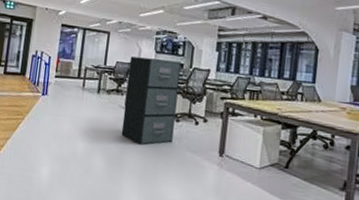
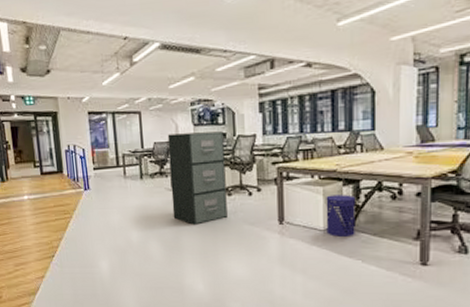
waste bin: none [261,135,291,178] -> present [326,194,355,237]

